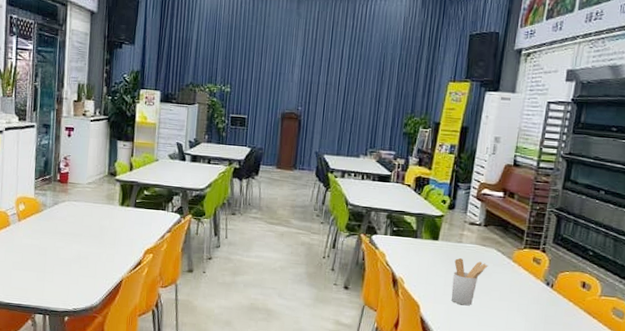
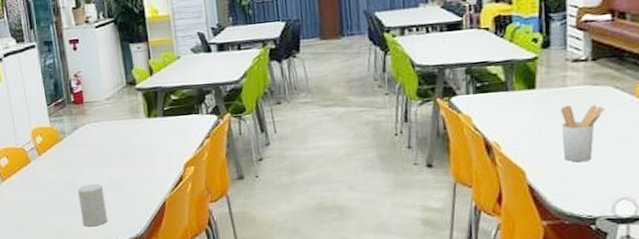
cup: none [46,254,71,291] -> present [78,184,107,227]

